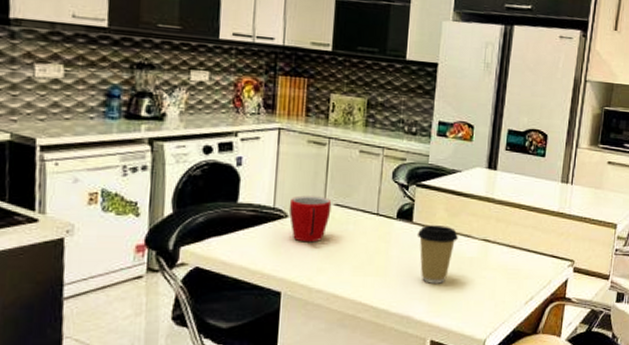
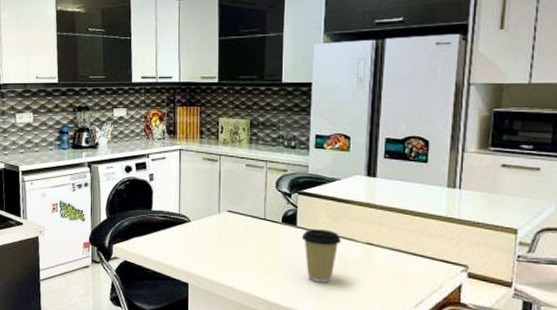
mug: present [289,195,332,243] -> none [191,204,225,243]

